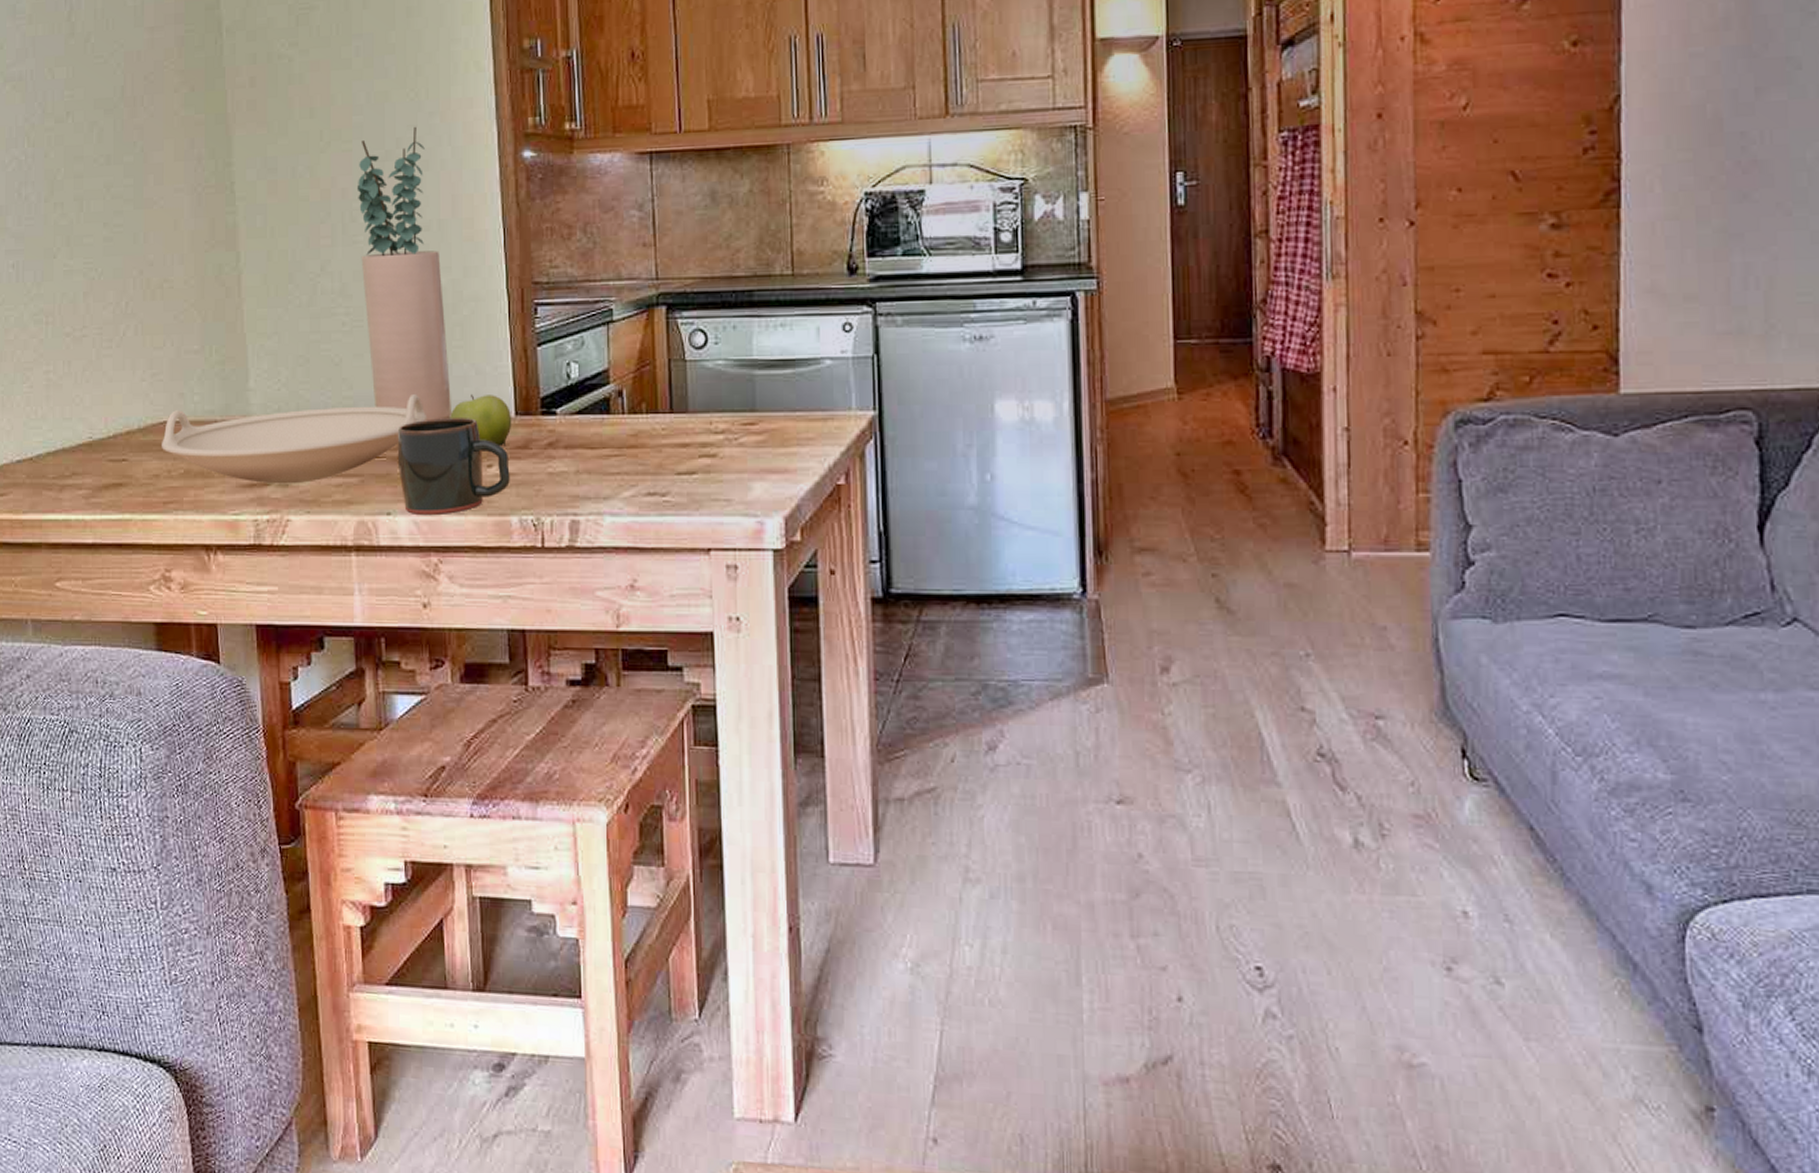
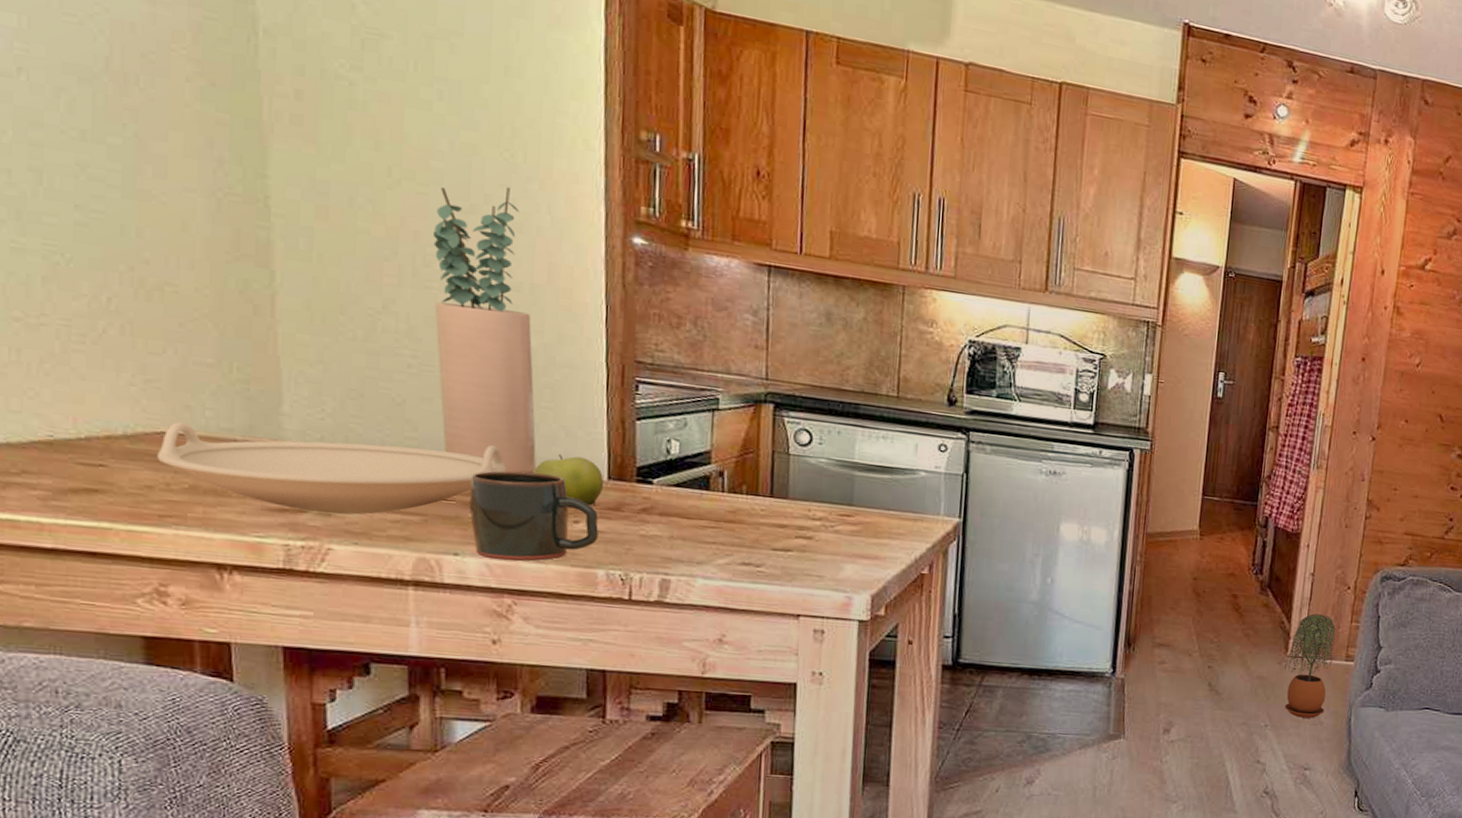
potted plant: none [1322,486,1397,641] -> present [1283,614,1336,718]

